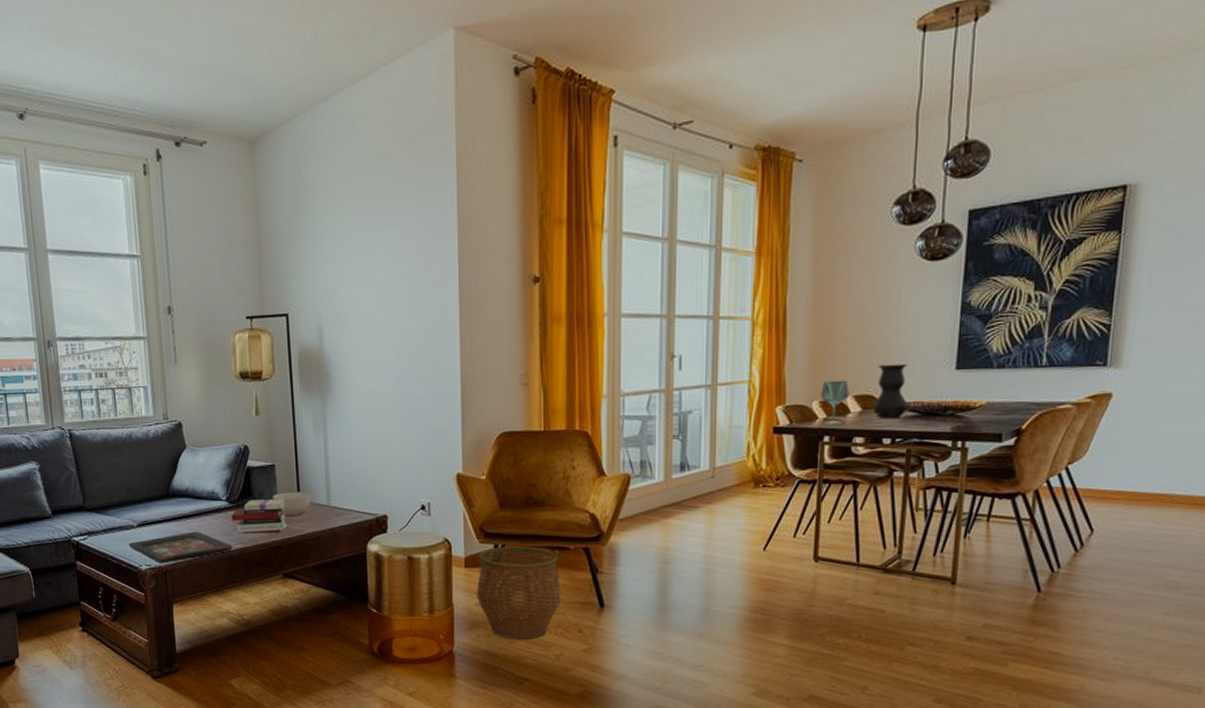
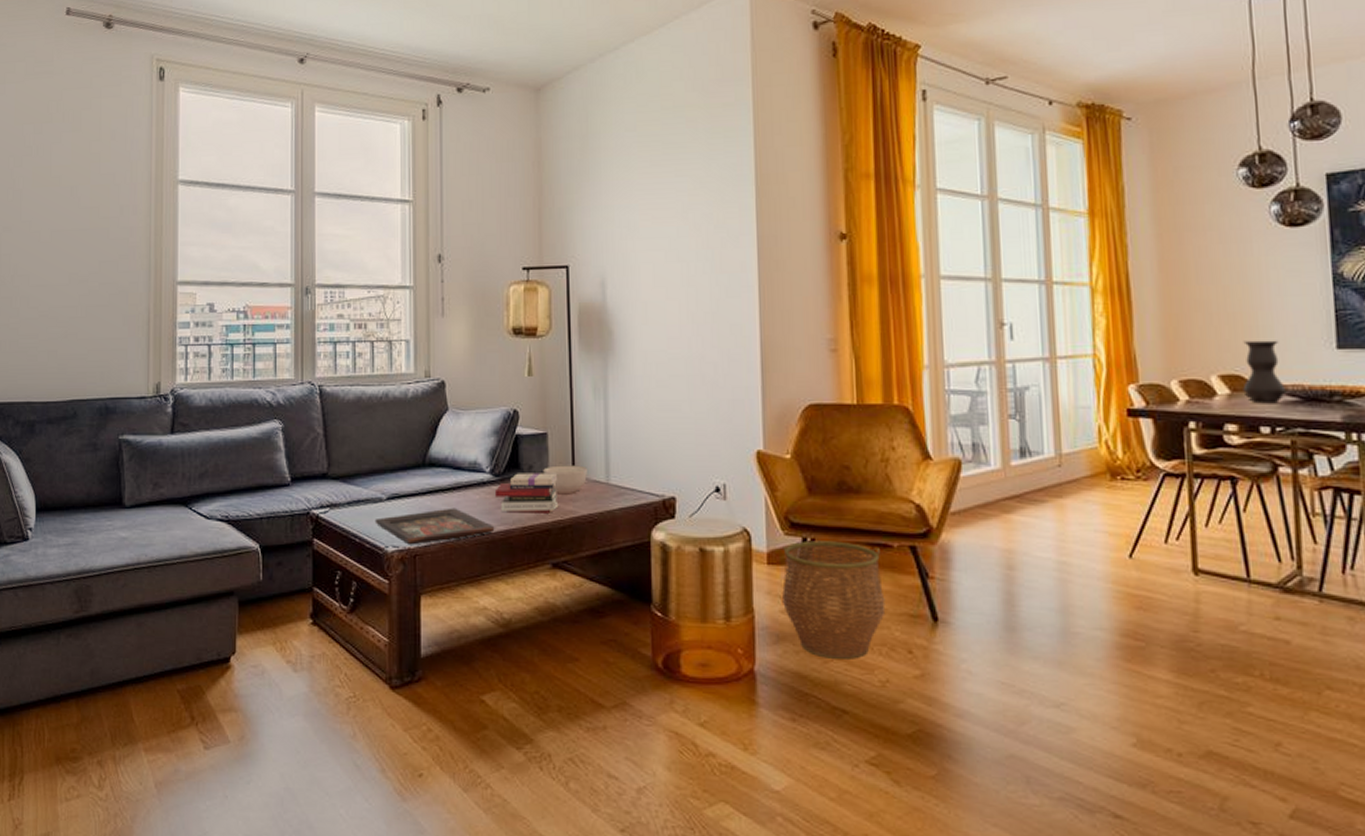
wine glass: present [819,380,849,426] -> none [1177,357,1213,410]

